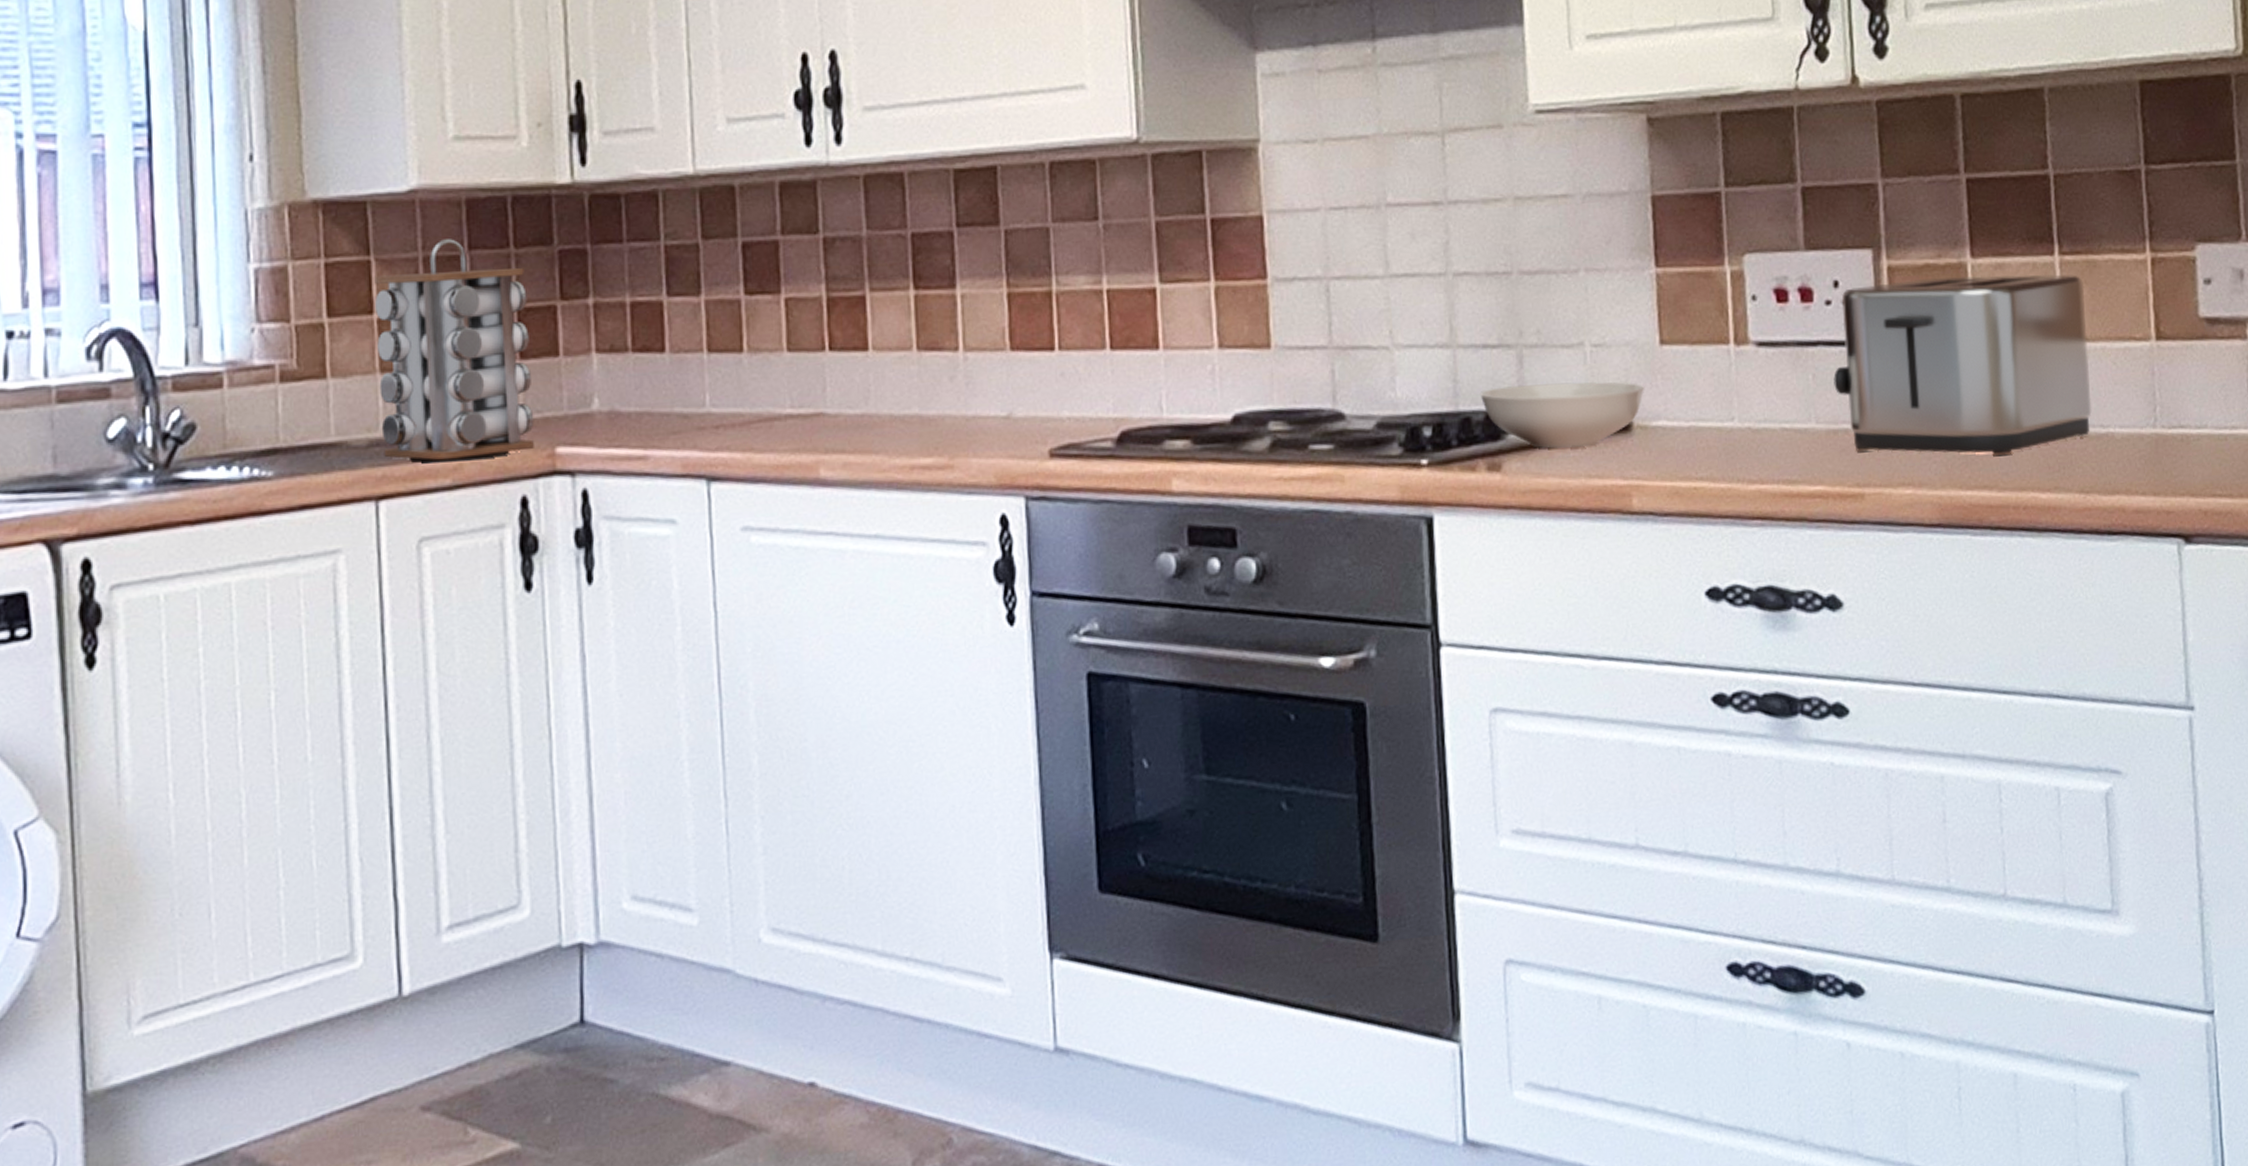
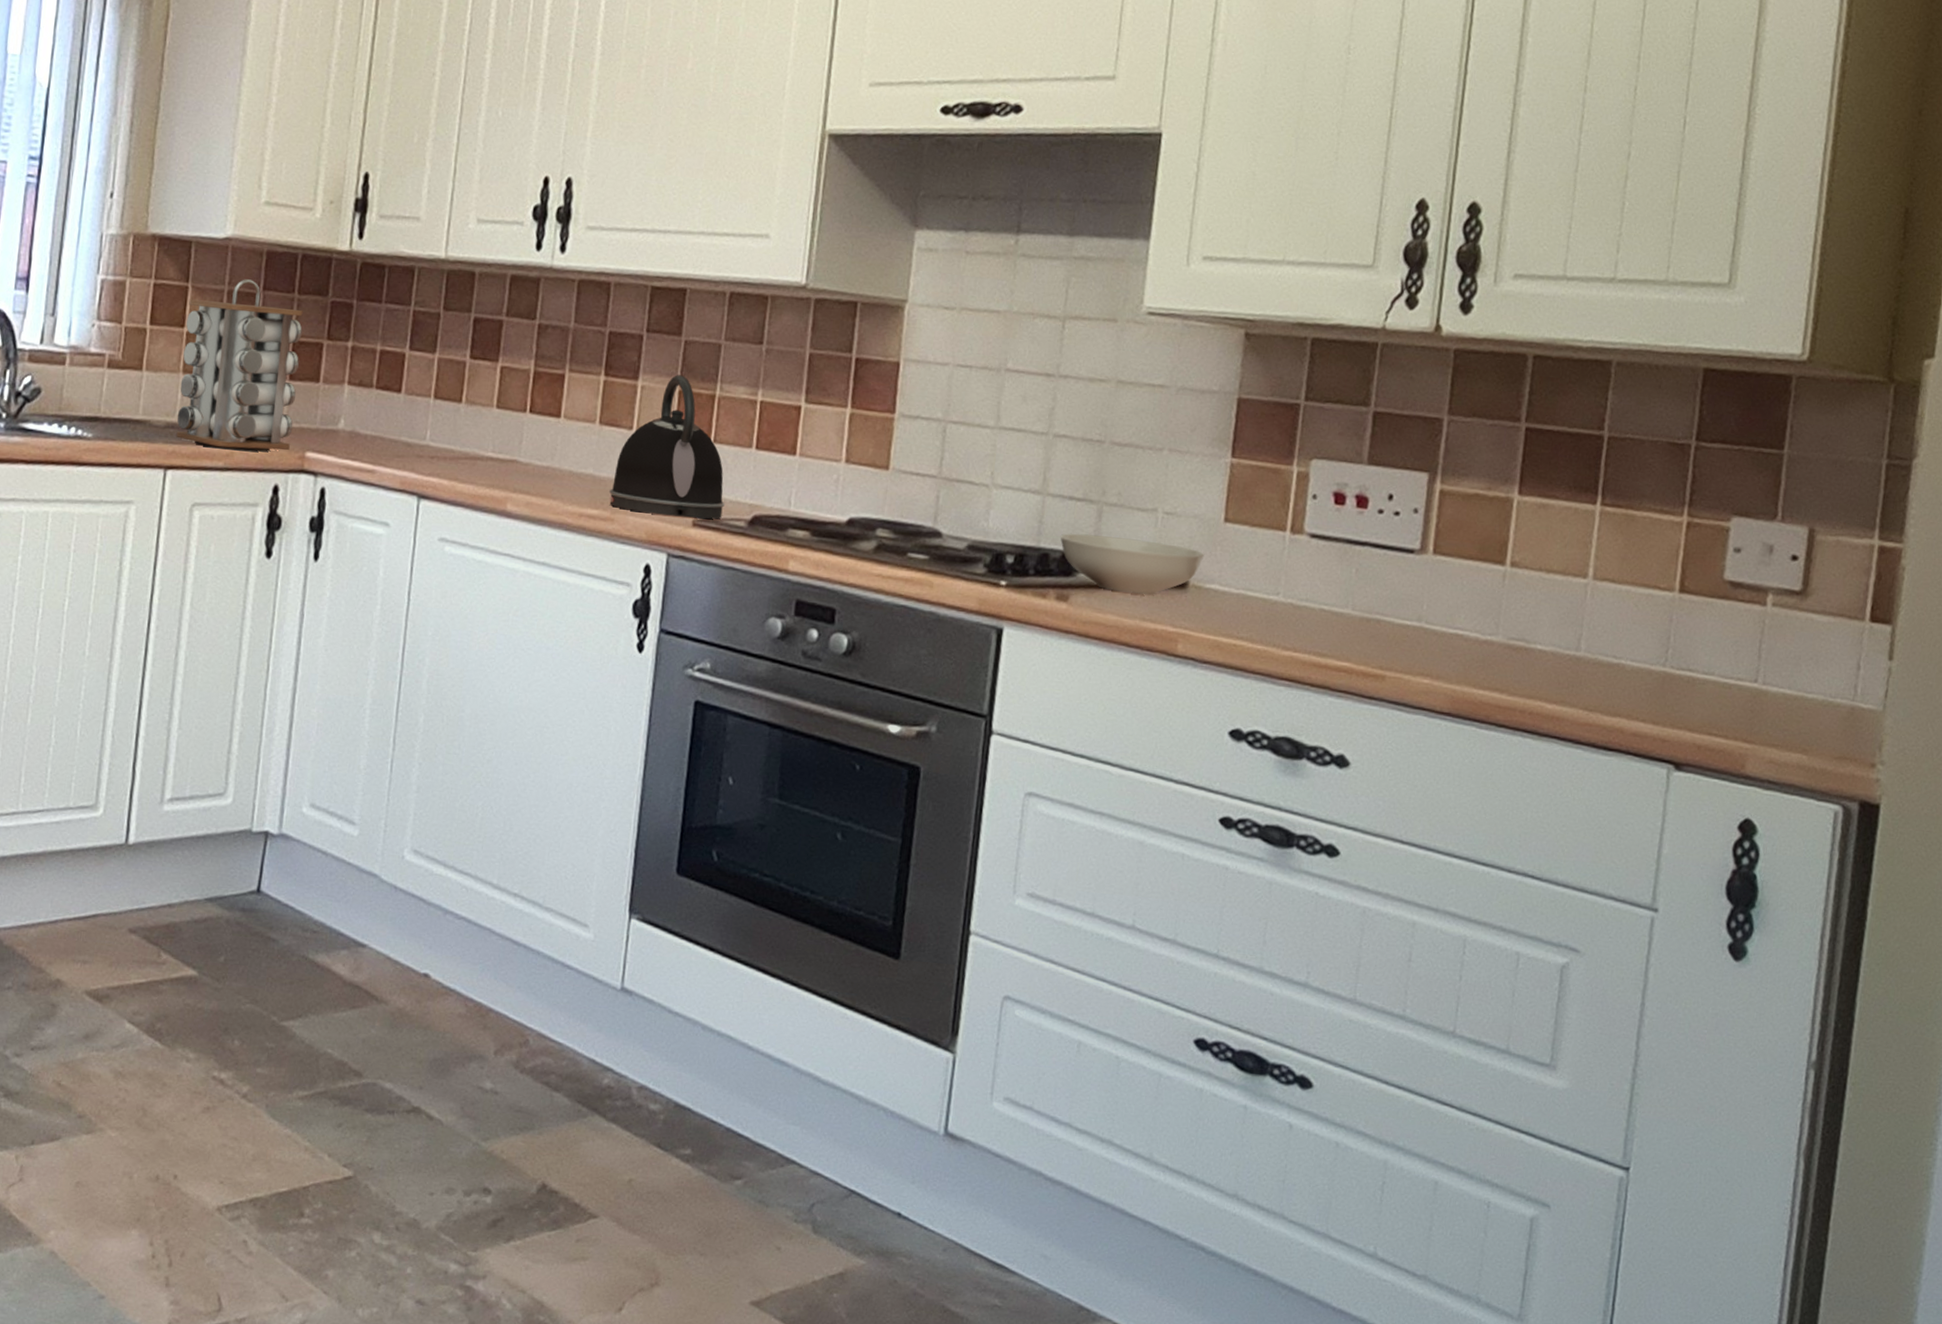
kettle: none [943,273,1085,452] -> present [609,375,726,519]
toaster: present [1833,274,2092,455] -> none [1374,502,1620,666]

